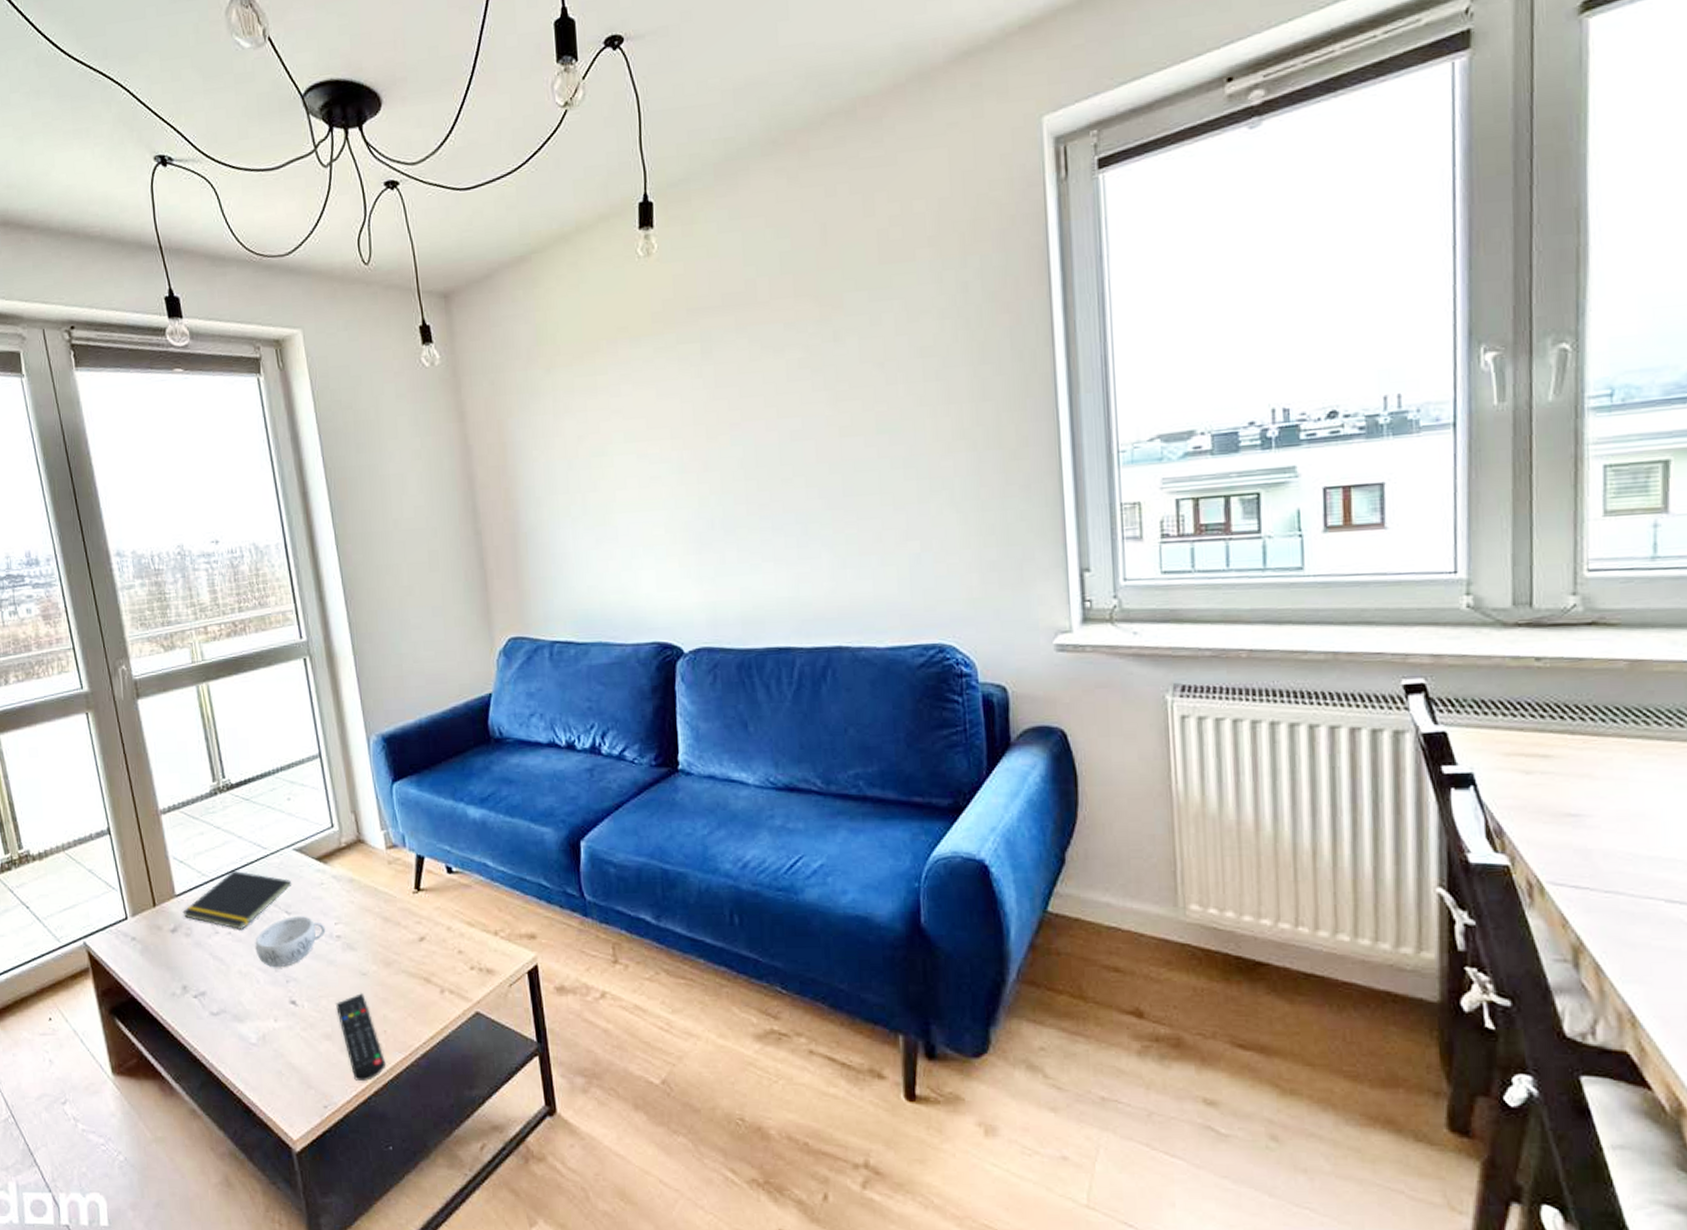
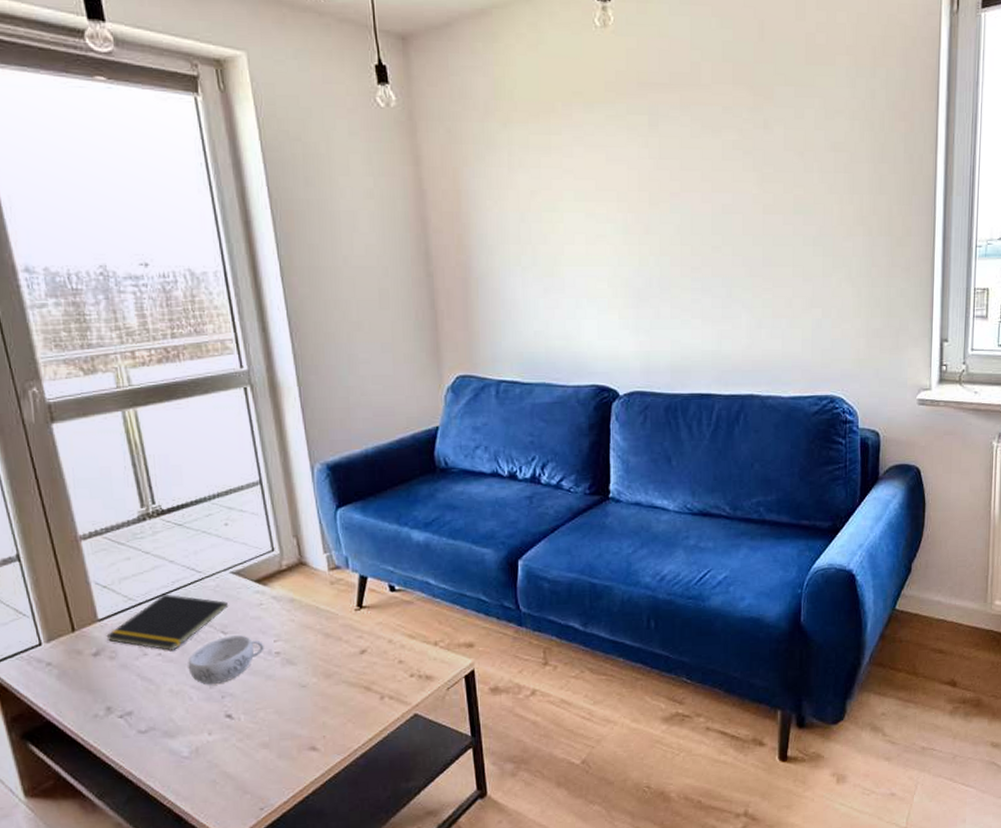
remote control: present [336,993,387,1082] -> none [274,704,325,784]

